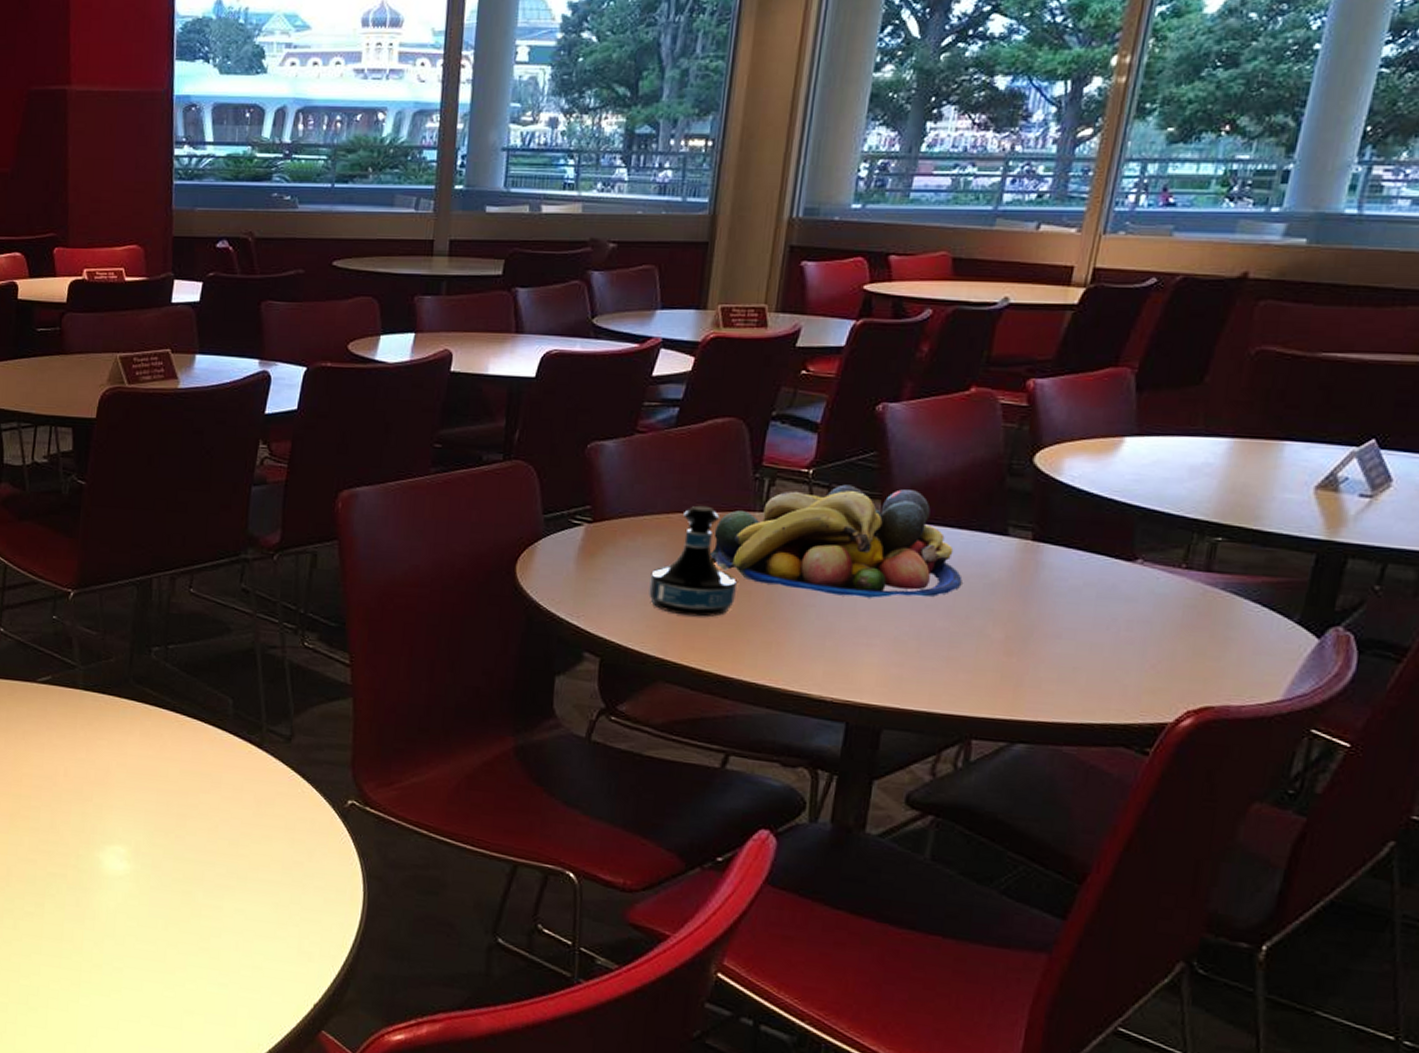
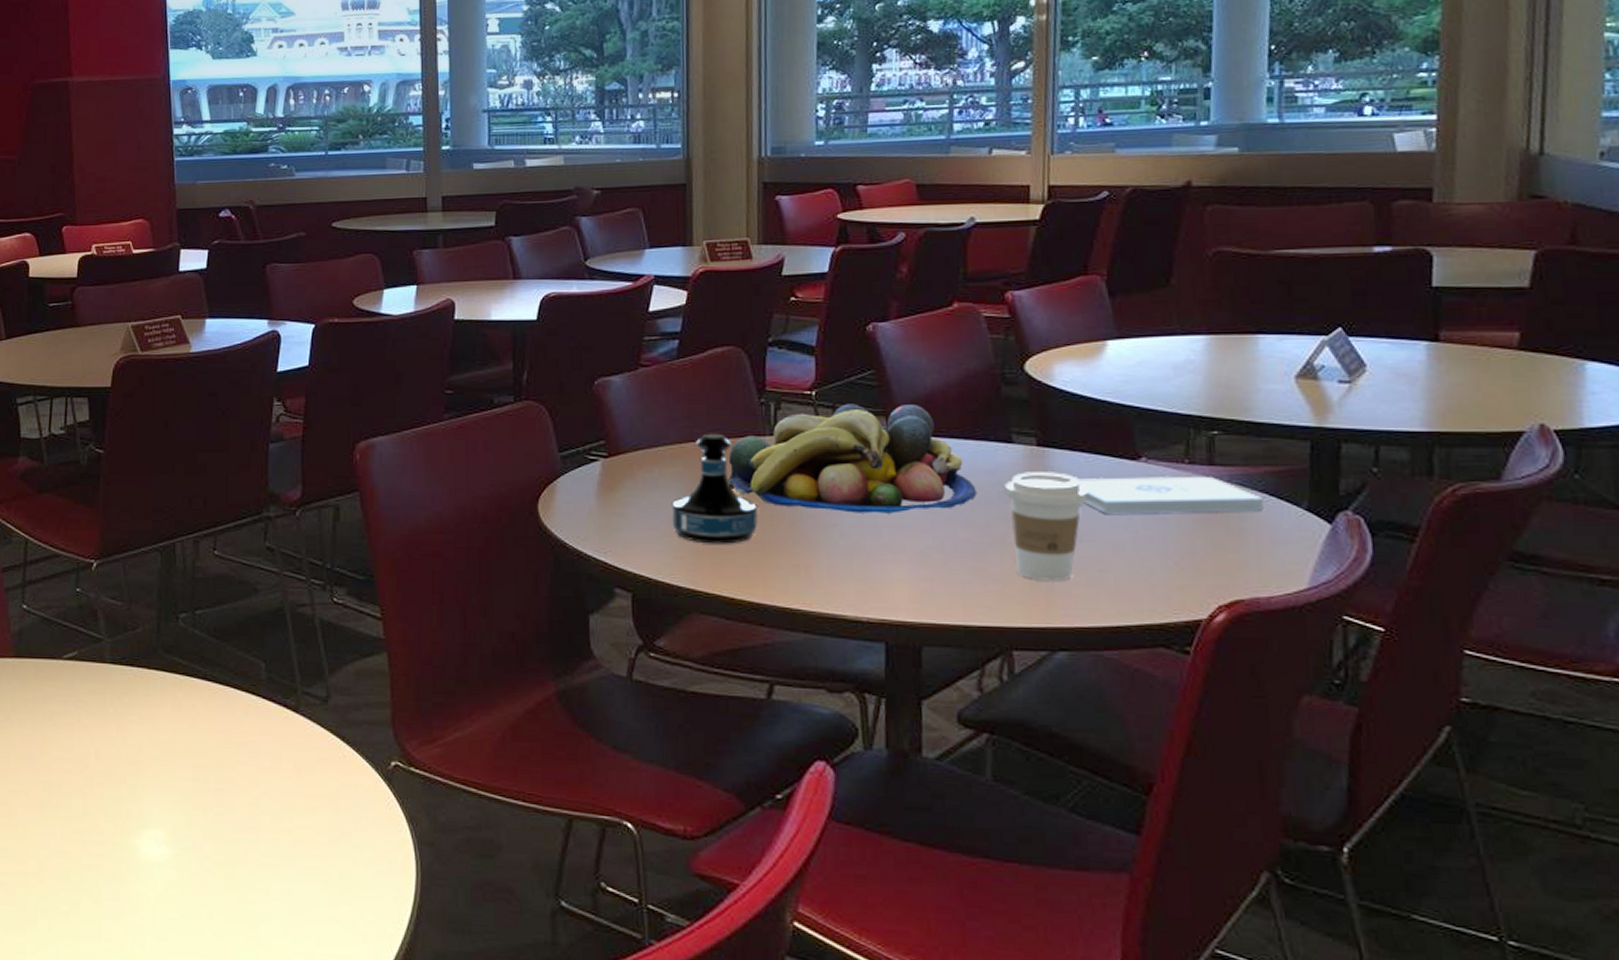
coffee cup: none [989,565,1077,676] -> present [1005,472,1089,581]
notepad: none [1068,576,1256,621] -> present [1079,476,1264,514]

